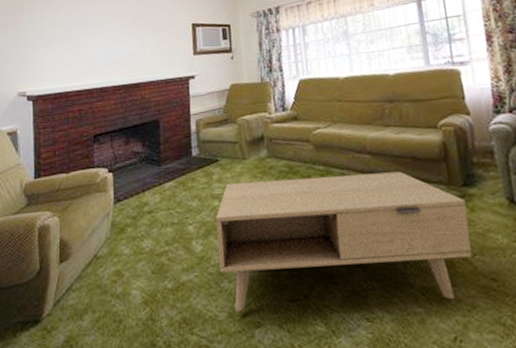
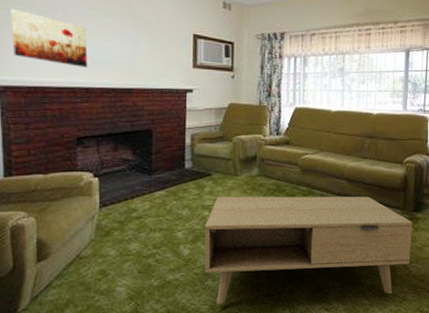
wall art: none [43,28,103,70] -> present [10,8,88,68]

